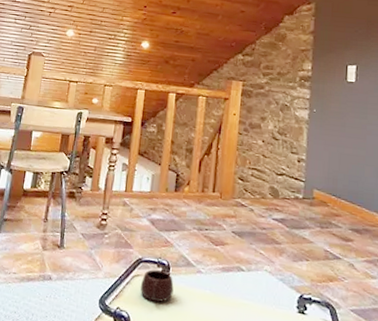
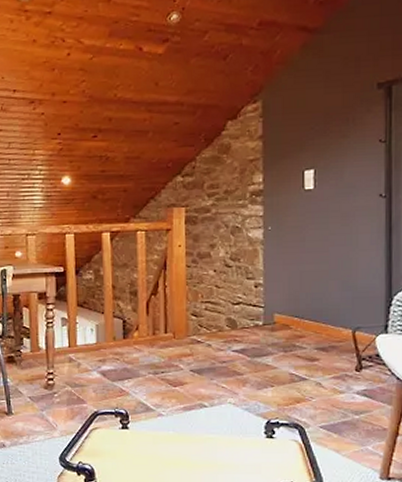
mug: present [140,269,174,302] -> none [100,419,135,451]

